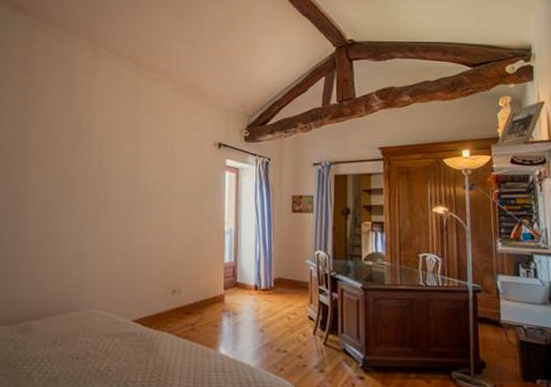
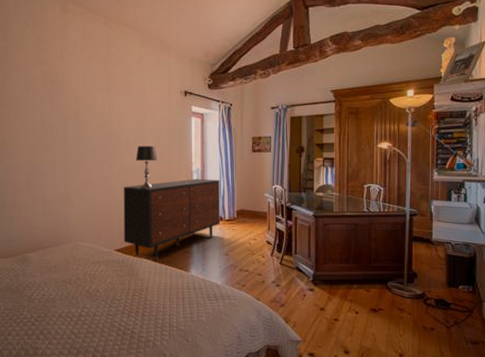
dresser: none [143,240,256,336] -> present [123,179,220,261]
table lamp: none [161,200,186,250] -> present [135,145,158,189]

